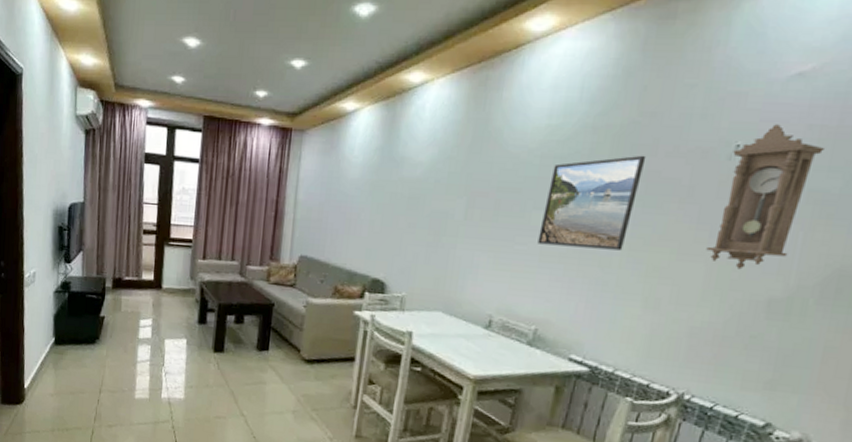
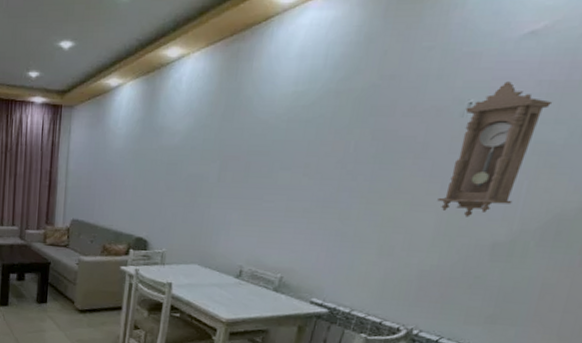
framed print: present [537,155,647,251] -> none [283,116,385,204]

